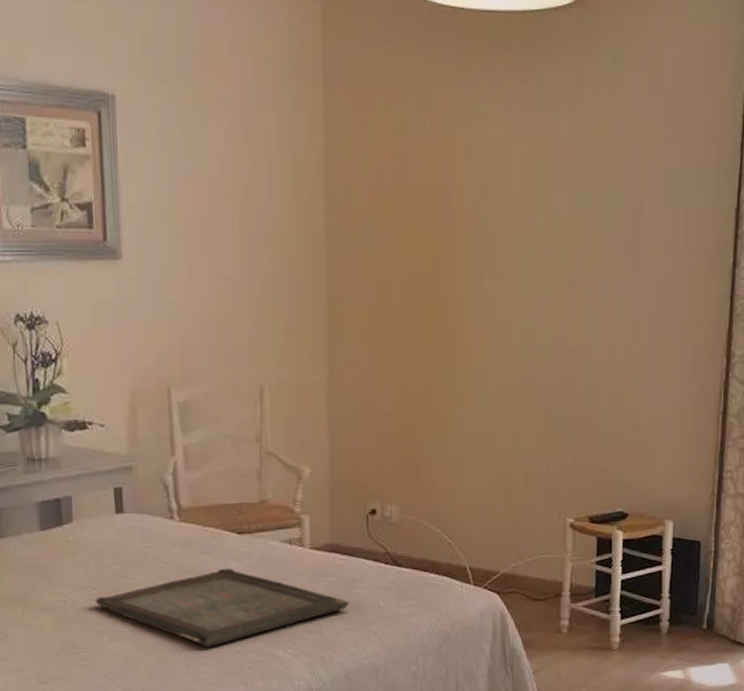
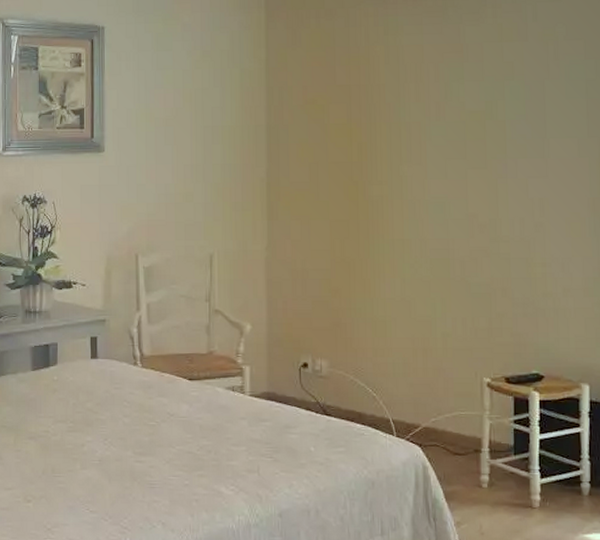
serving tray: present [94,568,350,648] -> none [71,409,284,479]

